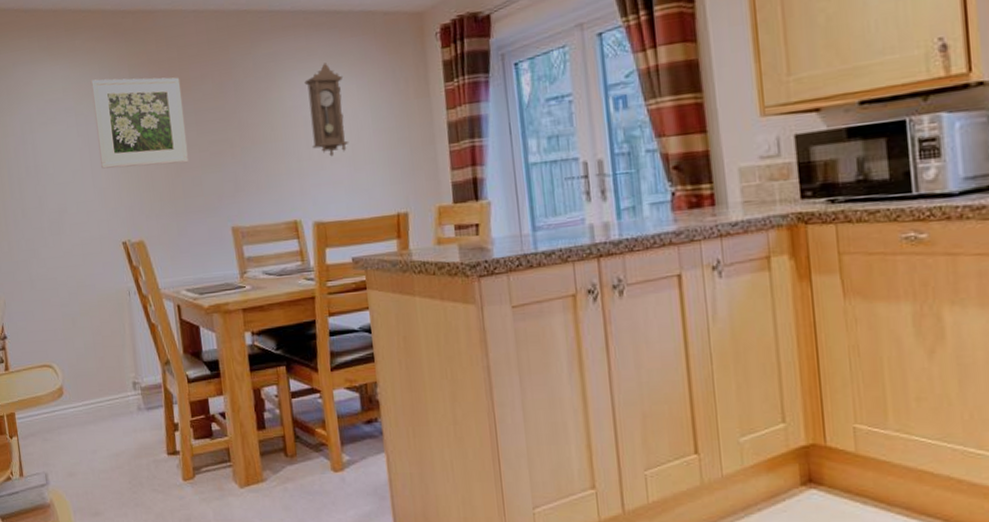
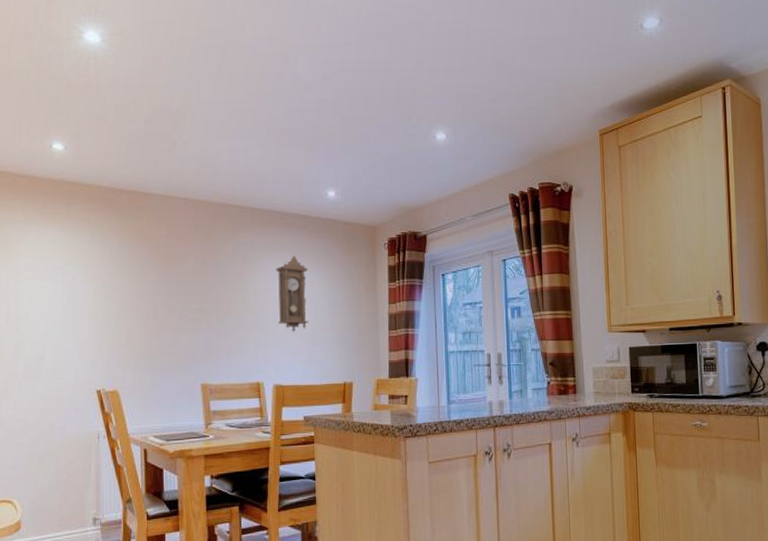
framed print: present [91,77,188,169] -> none [82,245,168,326]

